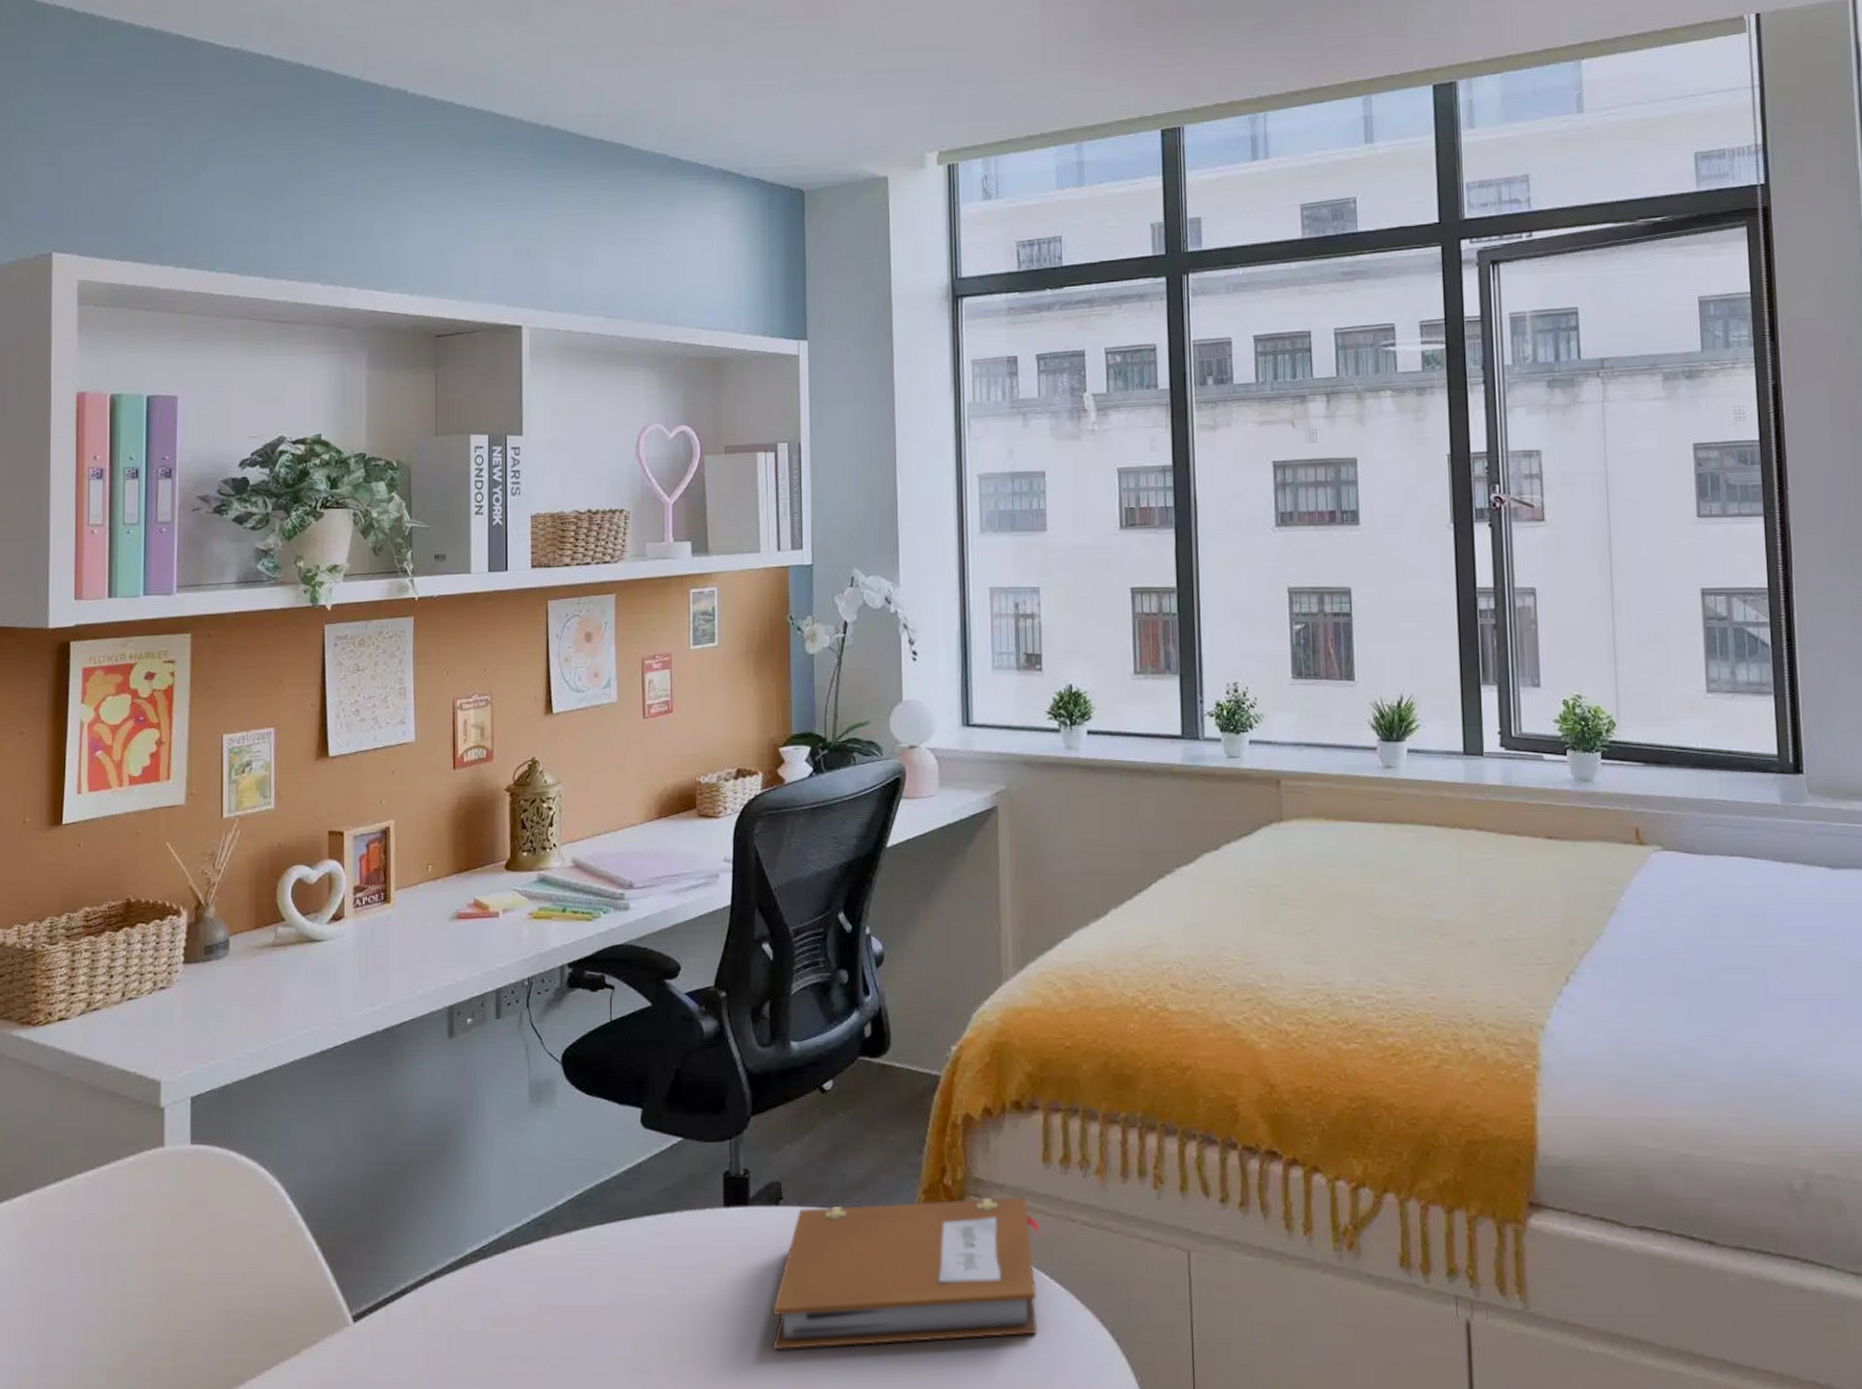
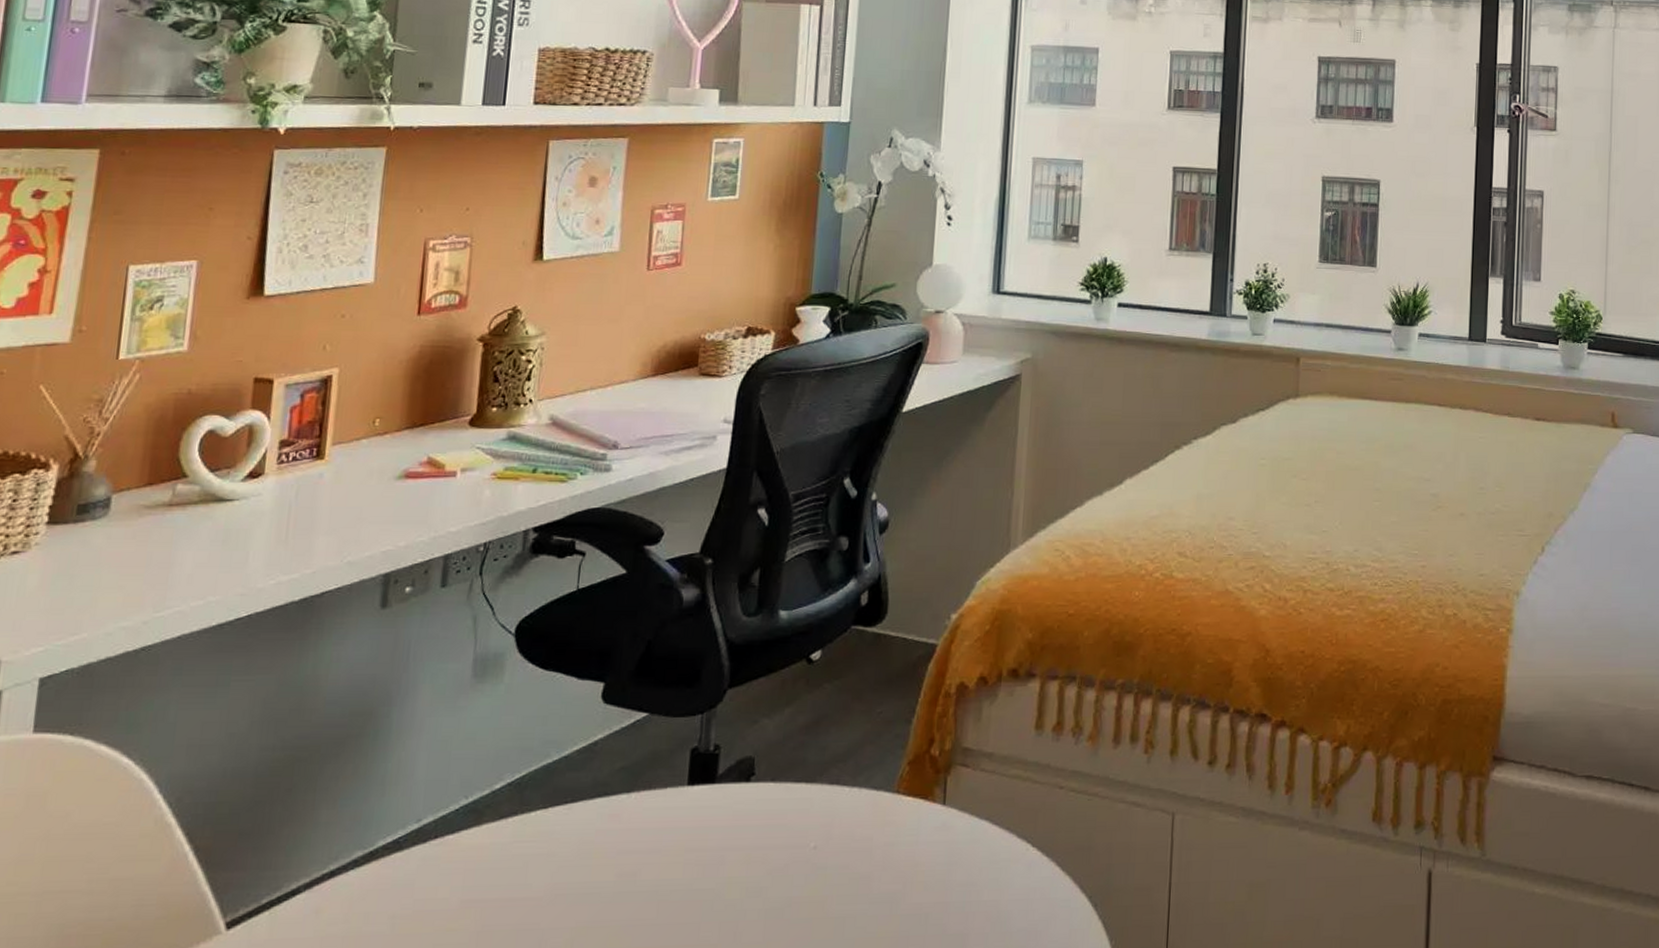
notebook: present [772,1197,1040,1349] -> none [729,765,1027,933]

